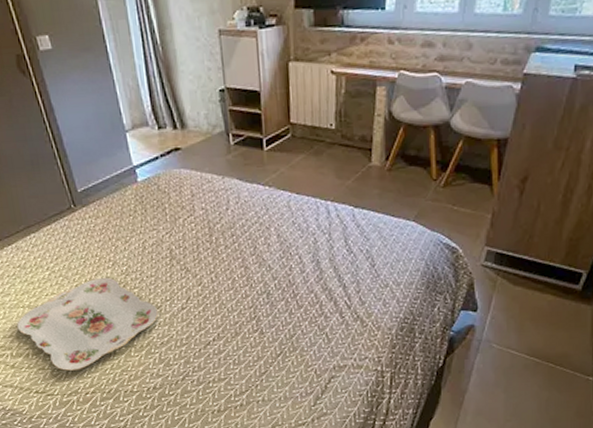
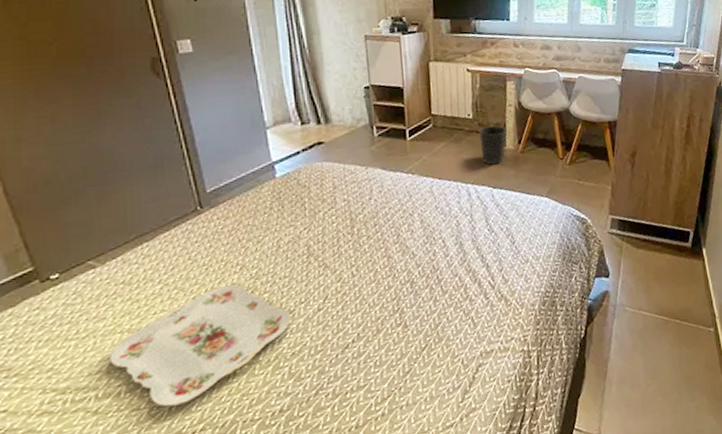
wastebasket: none [341,138,374,182] -> present [479,125,508,165]

